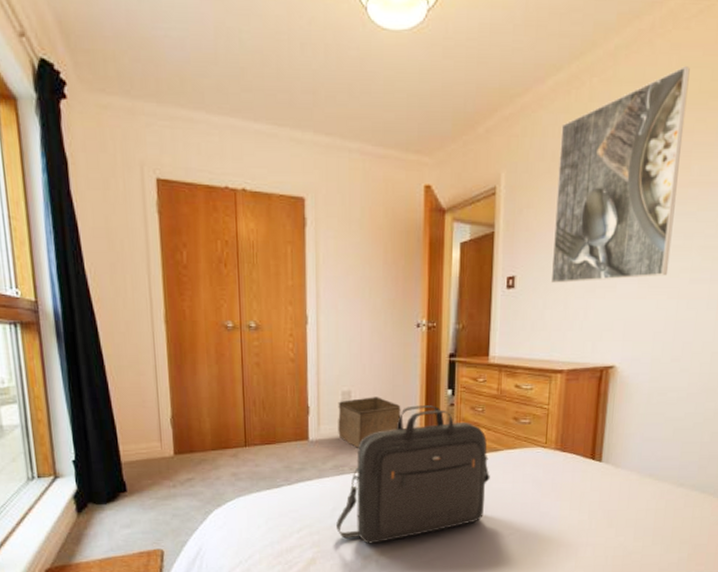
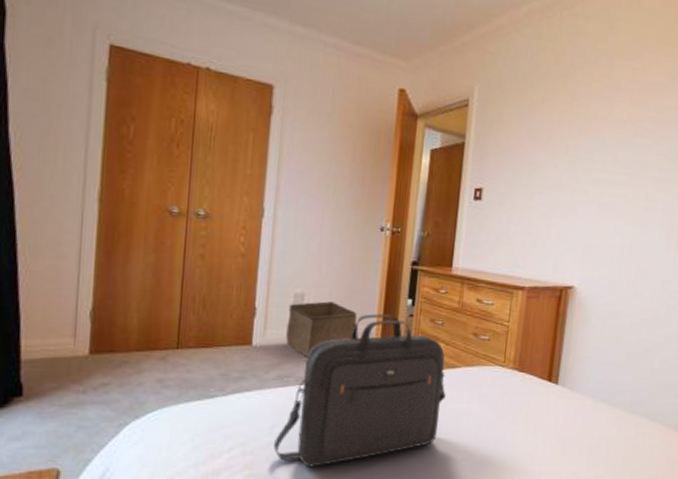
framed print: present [550,66,690,284] -> none [516,13,648,203]

